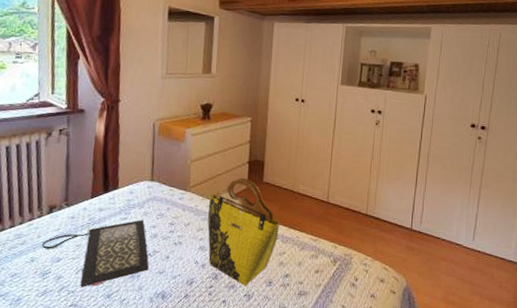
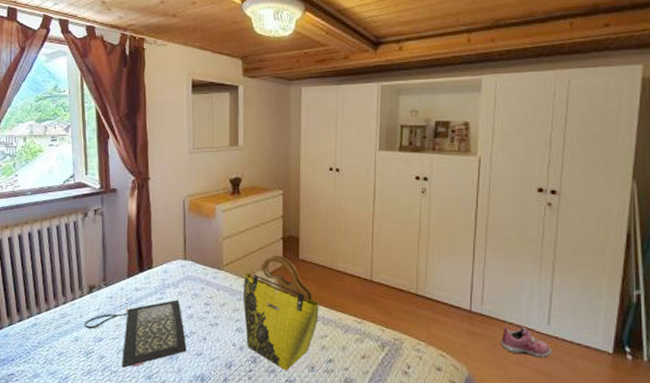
shoe: none [434,242,475,269] -> present [501,326,551,358]

